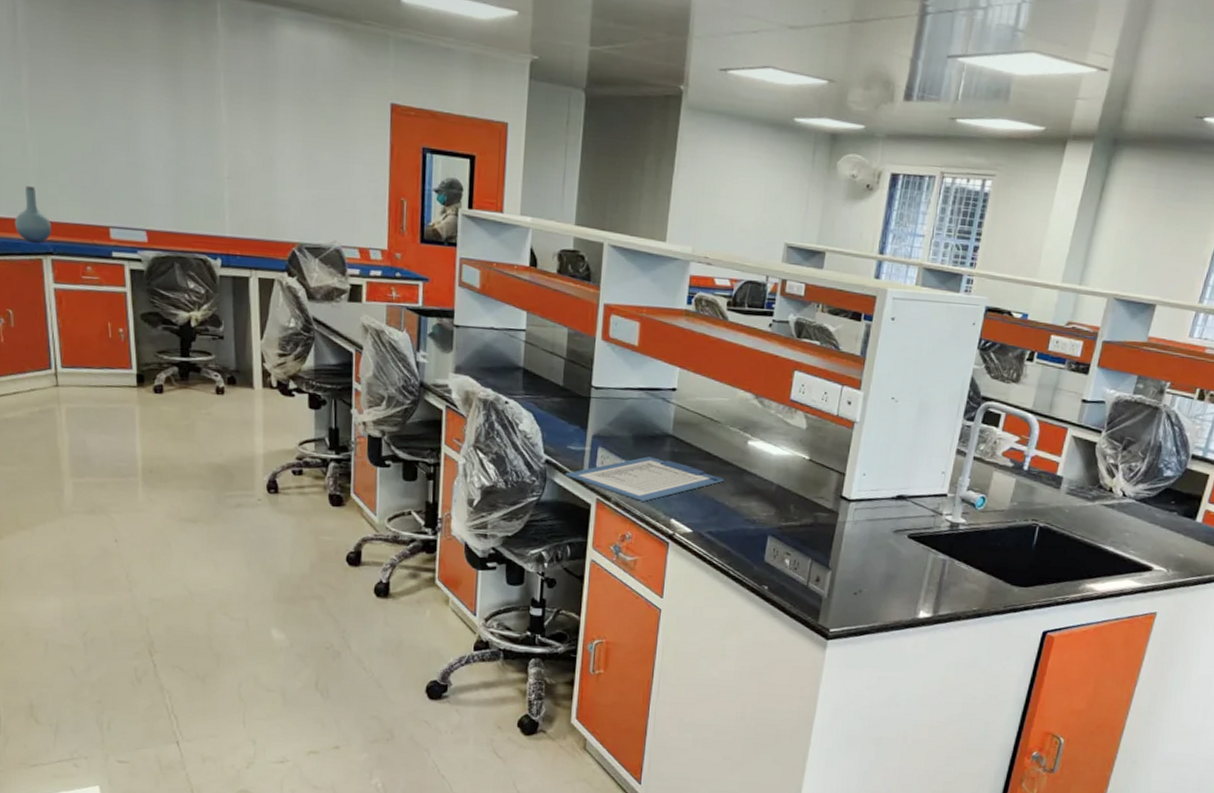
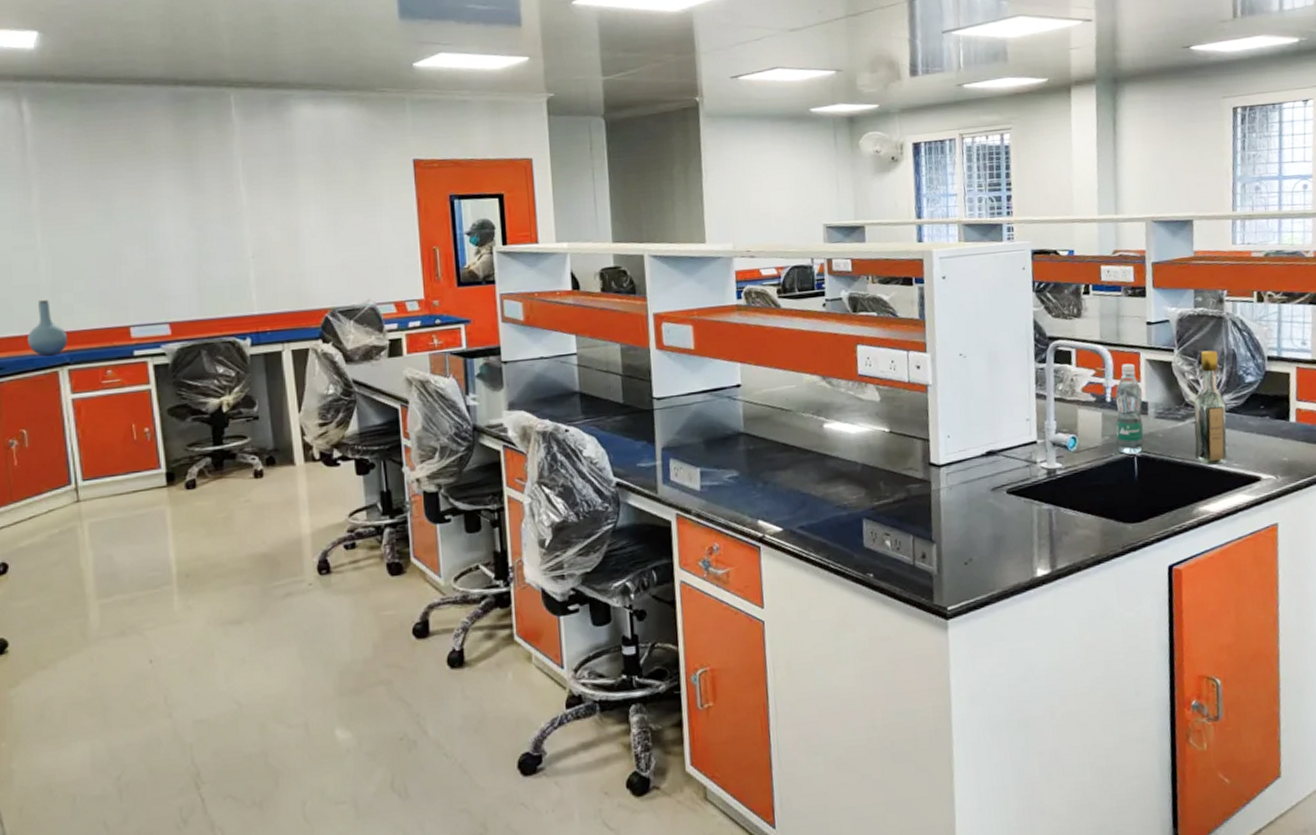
clipboard: present [565,456,724,502] -> none [639,459,806,508]
bottle: none [1023,436,1060,524] -> present [1115,363,1144,455]
bottle: none [1095,438,1144,549] -> present [1193,350,1227,465]

